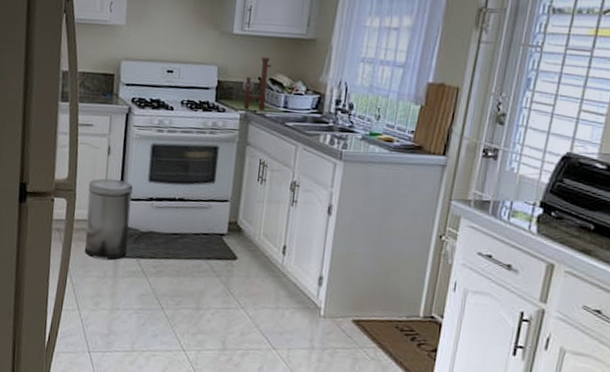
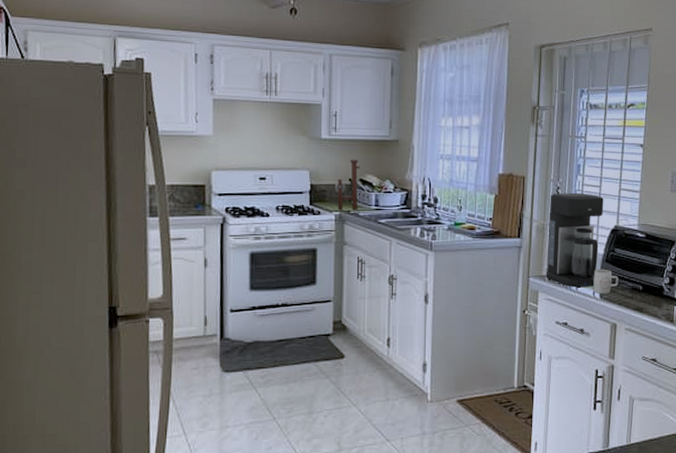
pedal bin: present [84,178,133,261] -> none [186,292,233,378]
coffee maker: none [471,109,557,219] -> present [546,193,604,288]
mug: none [529,199,564,230] -> present [593,269,619,294]

